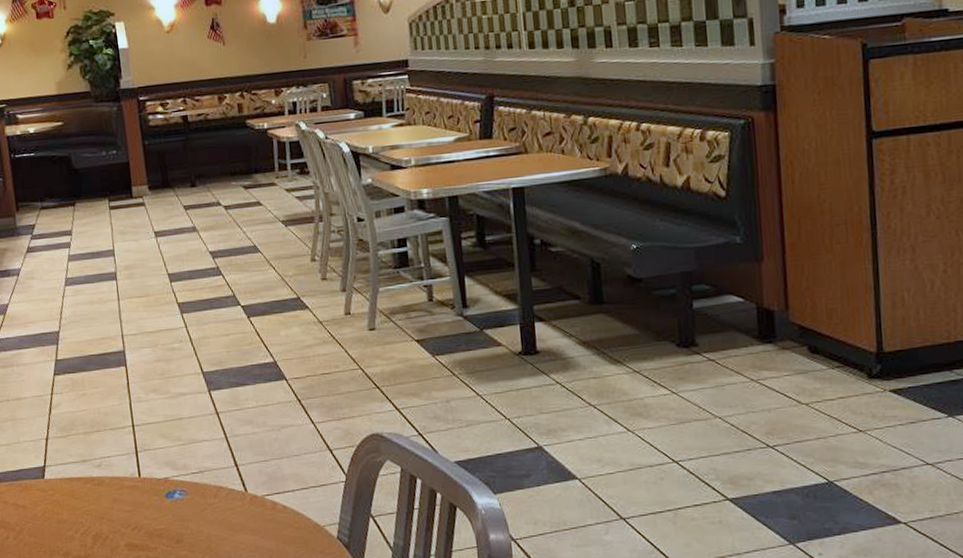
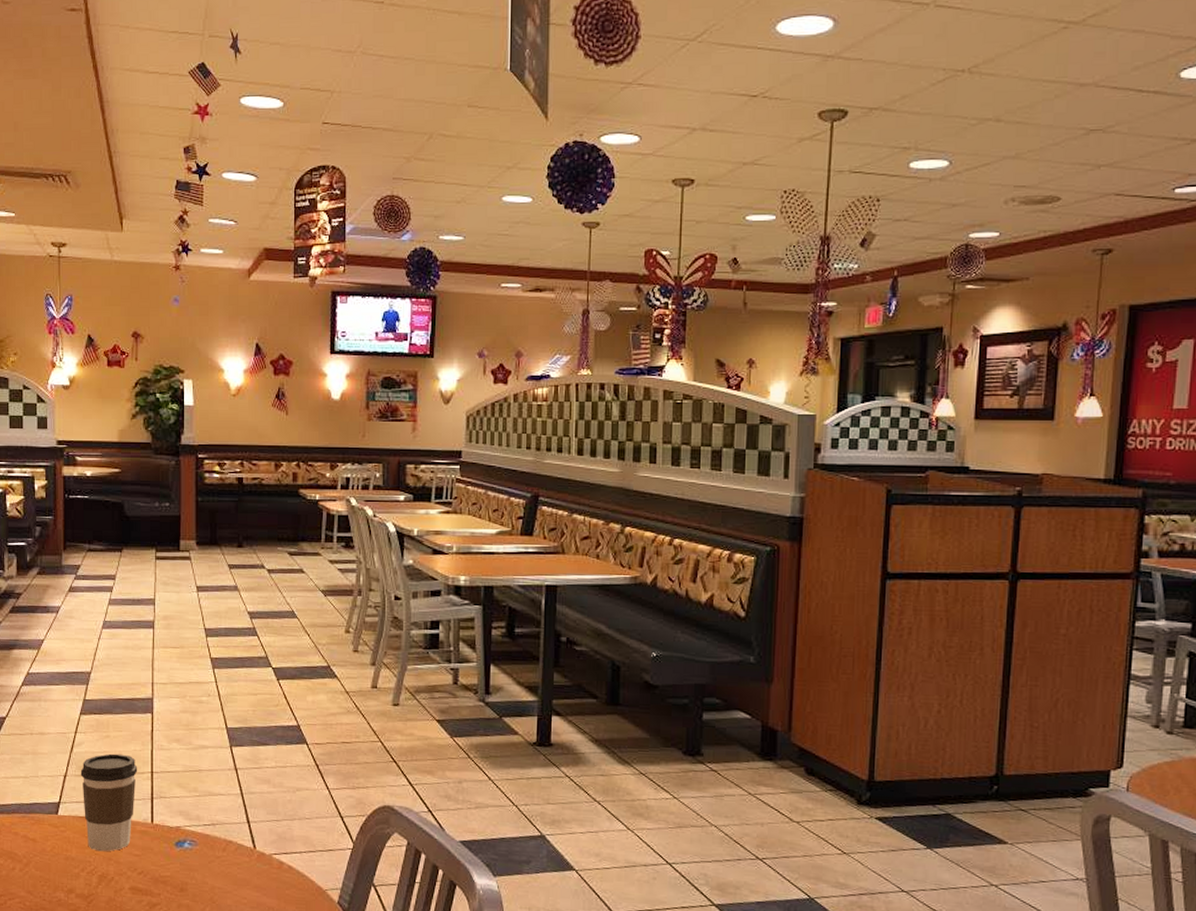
coffee cup: none [61,410,121,511] -> present [80,753,138,852]

